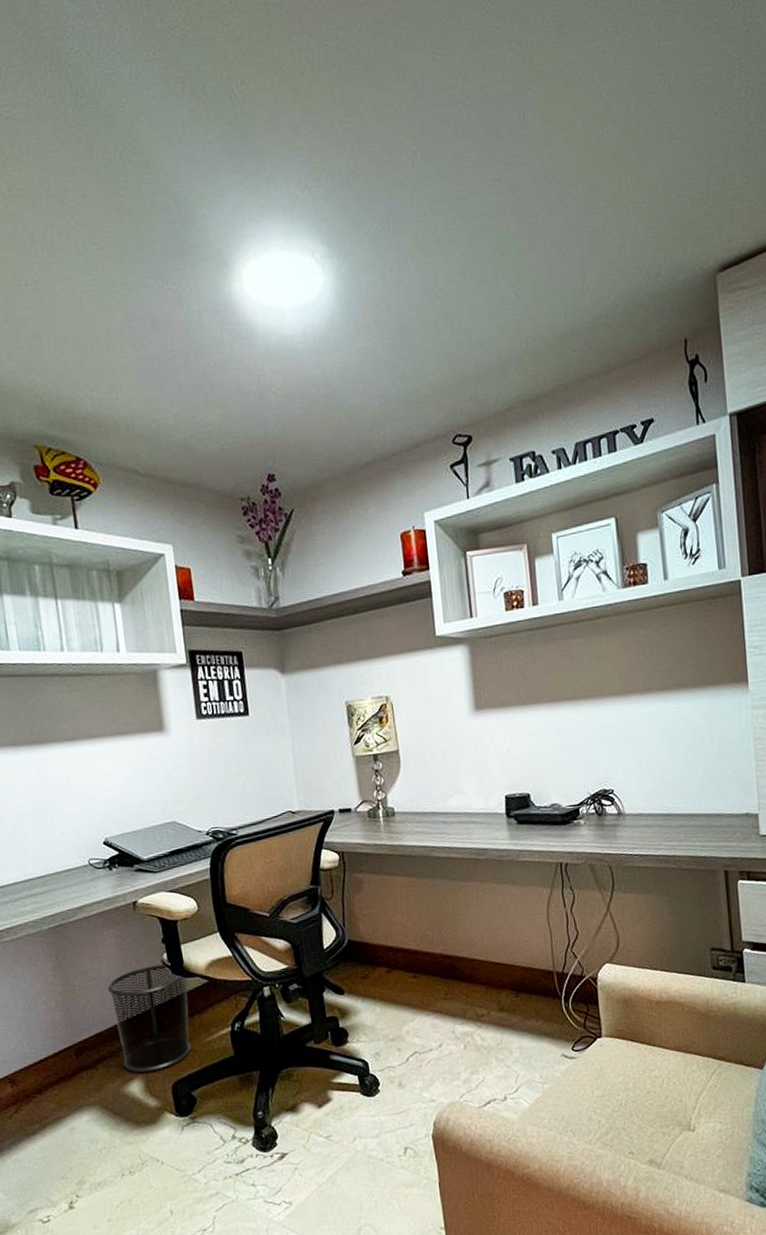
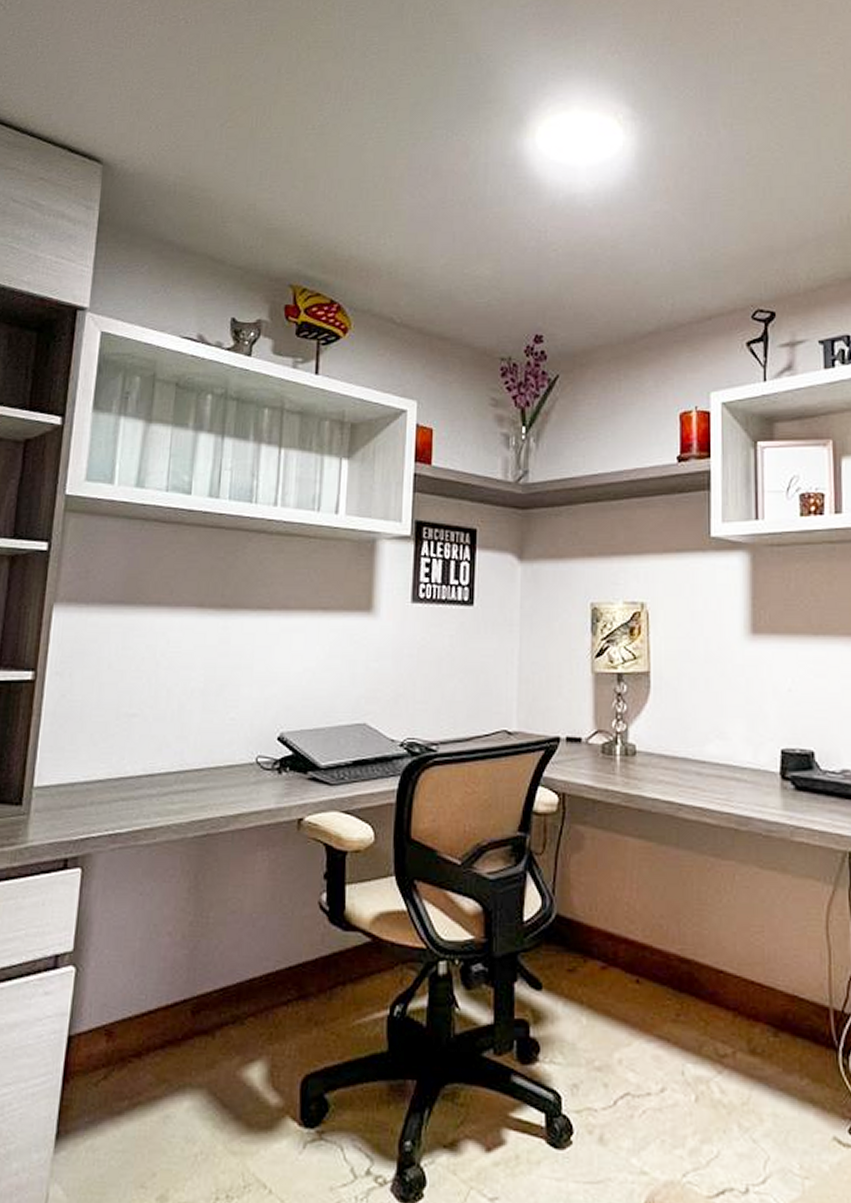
waste bin: present [107,964,192,1073] -> none [247,907,346,1055]

